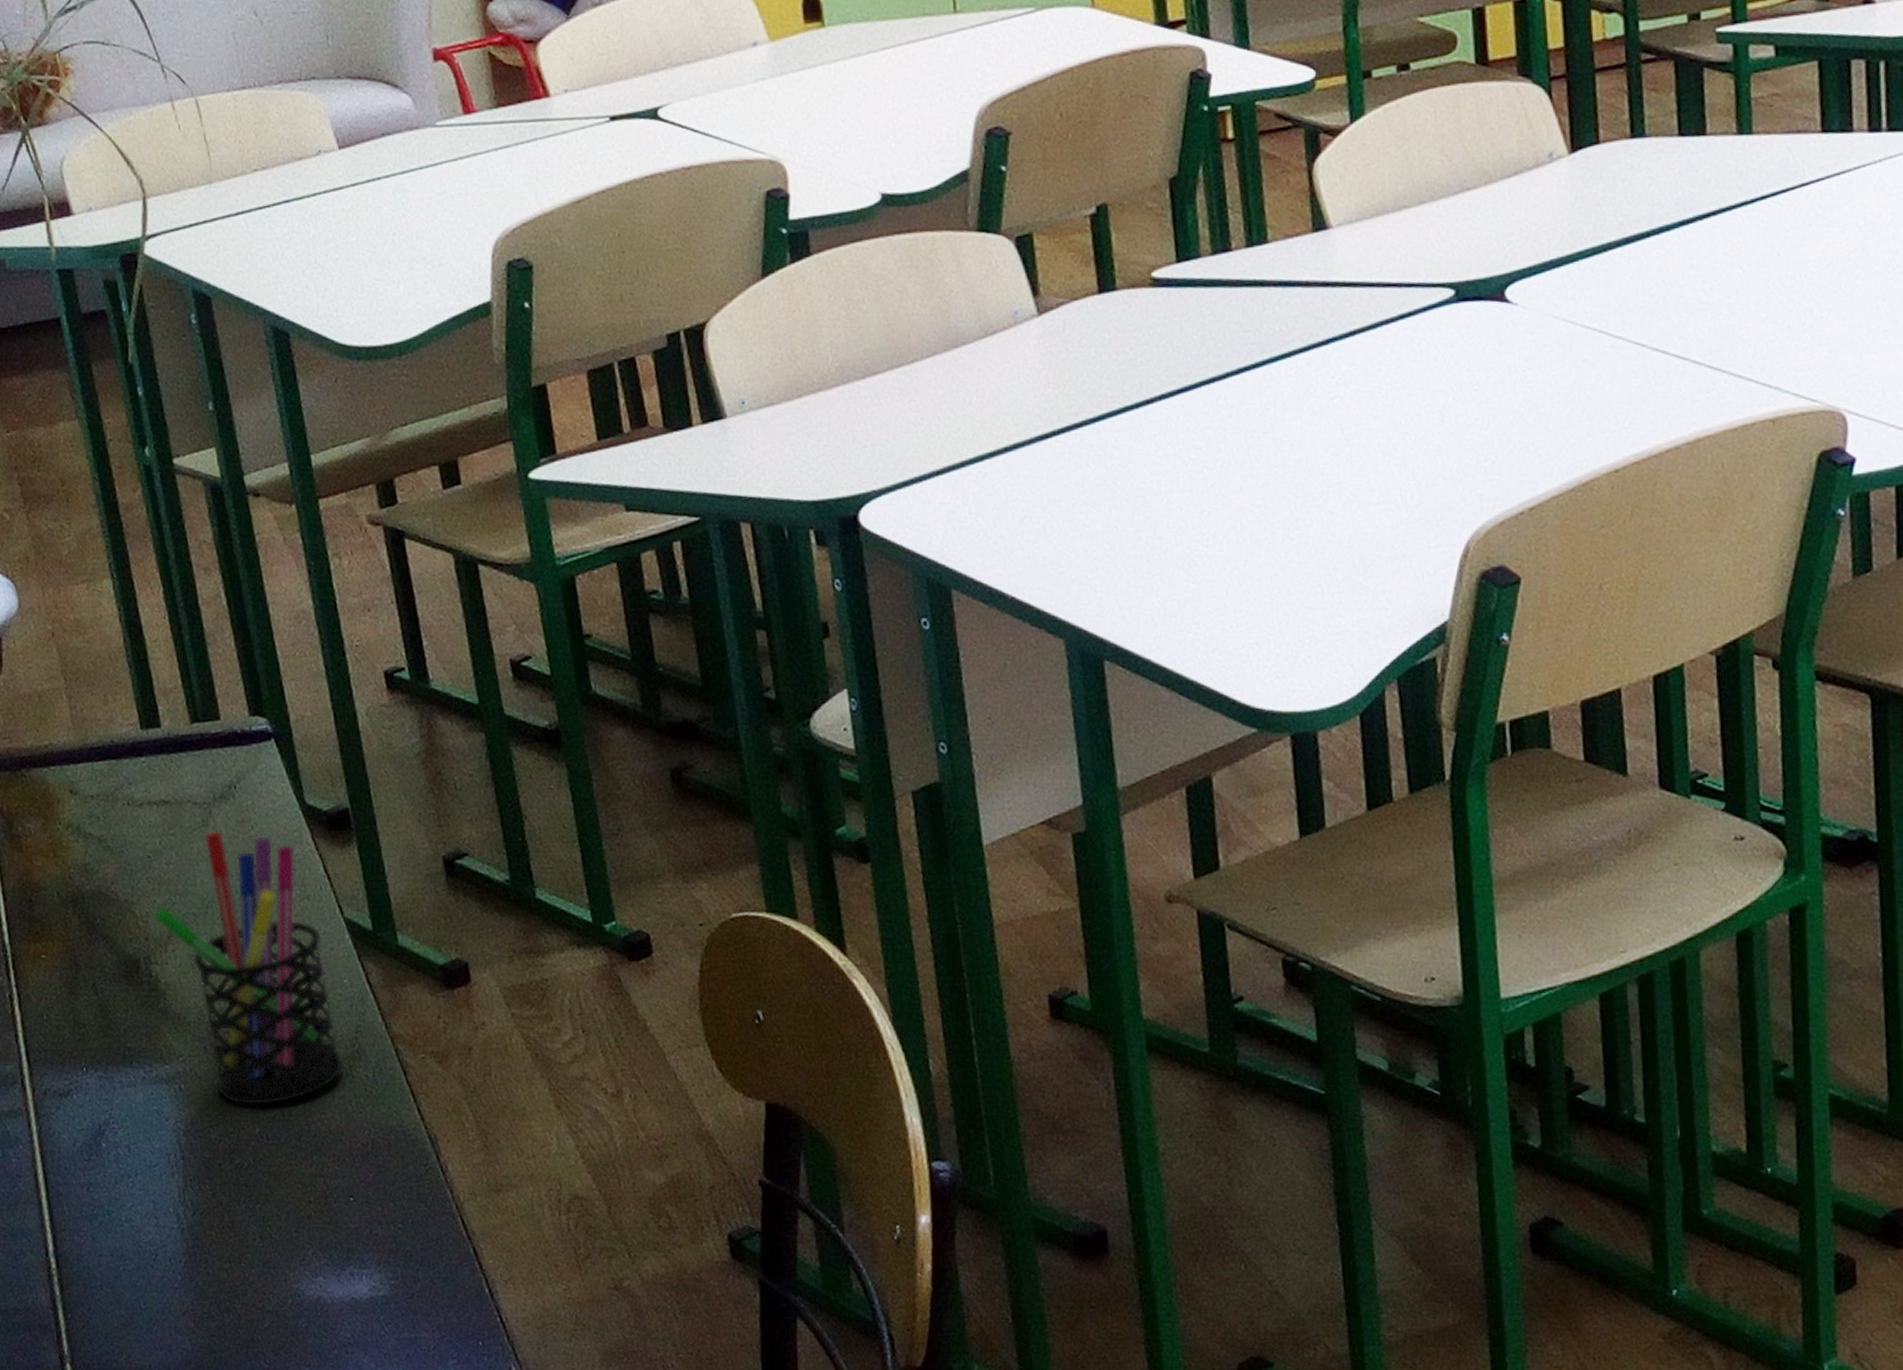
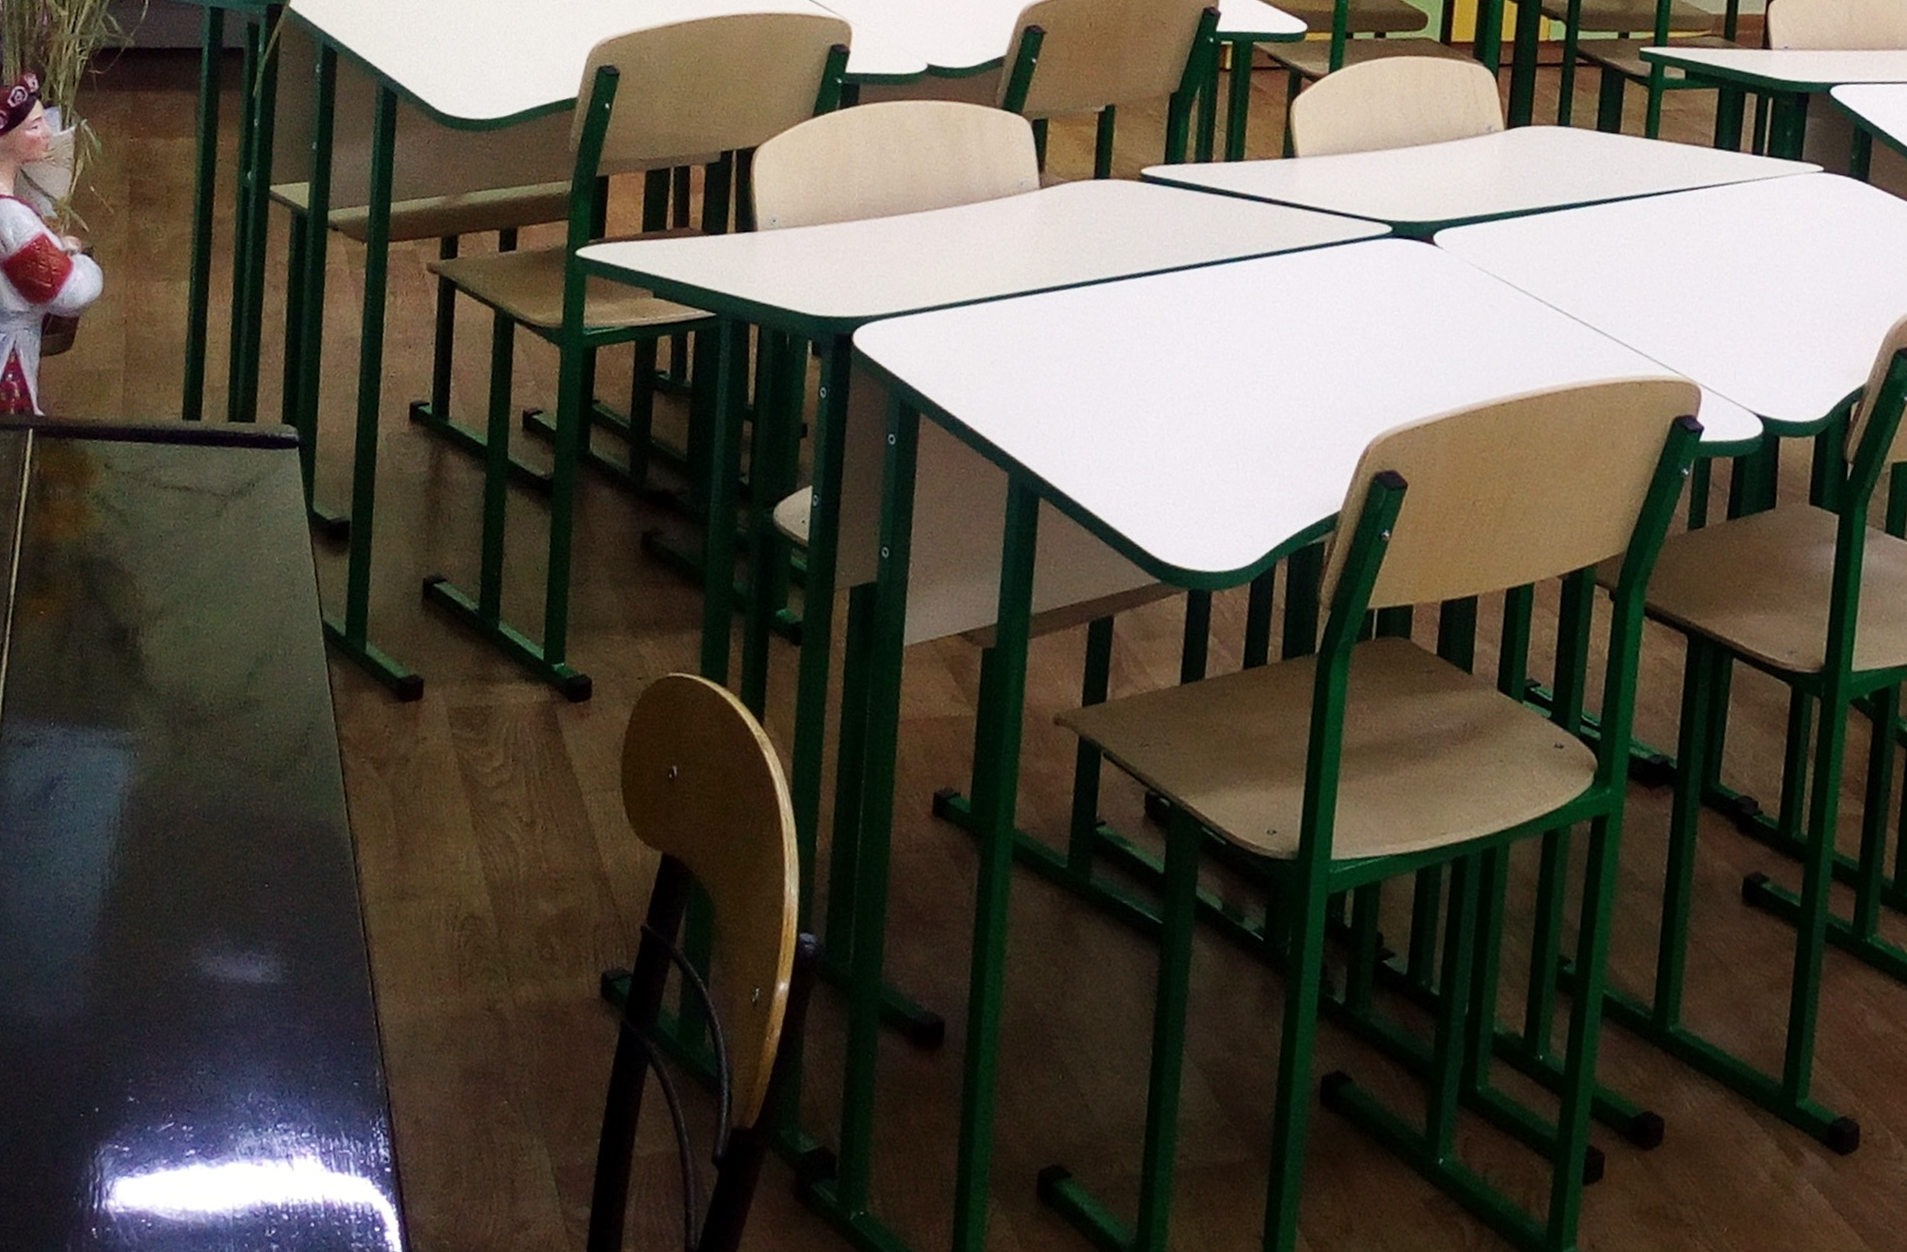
pen holder: present [153,830,344,1106] -> none [150,521,298,785]

